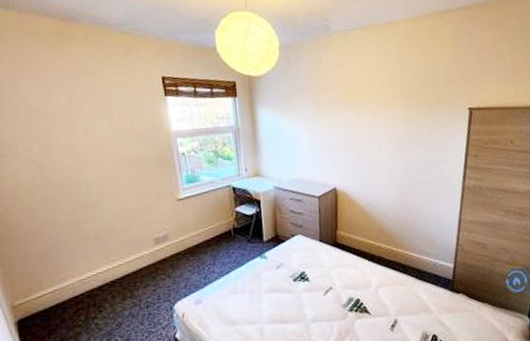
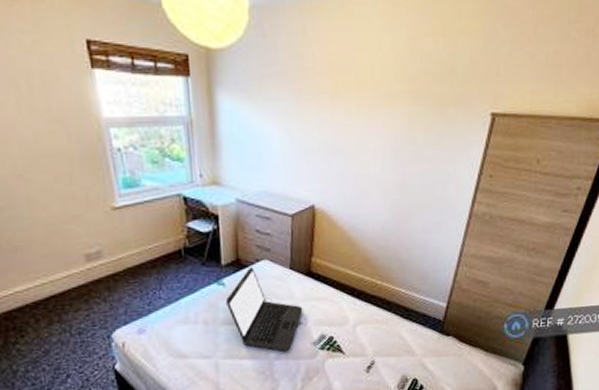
laptop: none [268,242,332,316] -> present [226,267,303,353]

